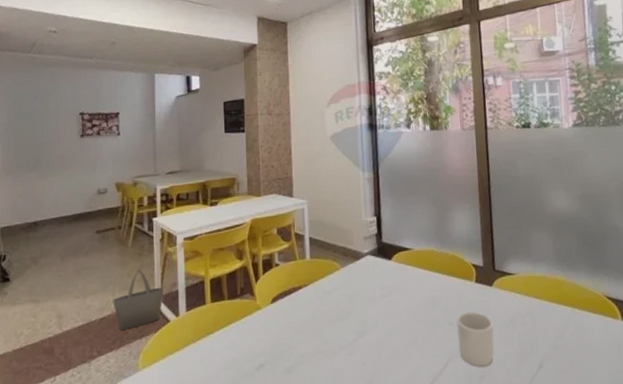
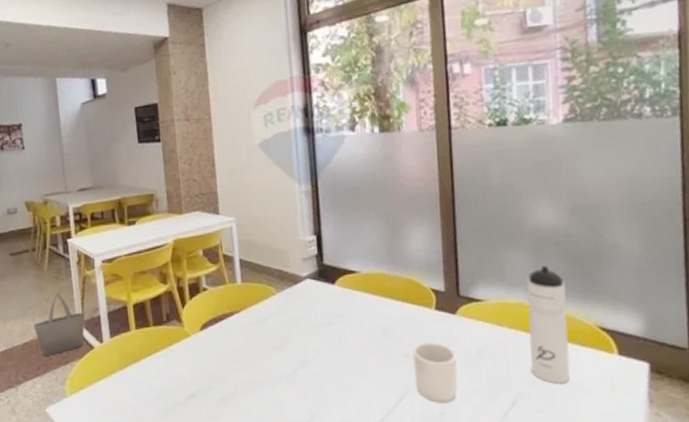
water bottle: none [548,244,585,347] -> present [526,266,570,384]

